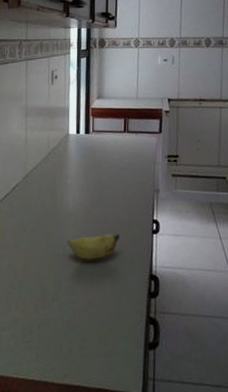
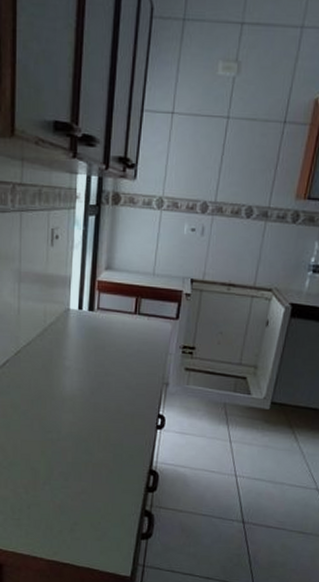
banana: present [67,234,120,260] -> none [62,424,120,449]

